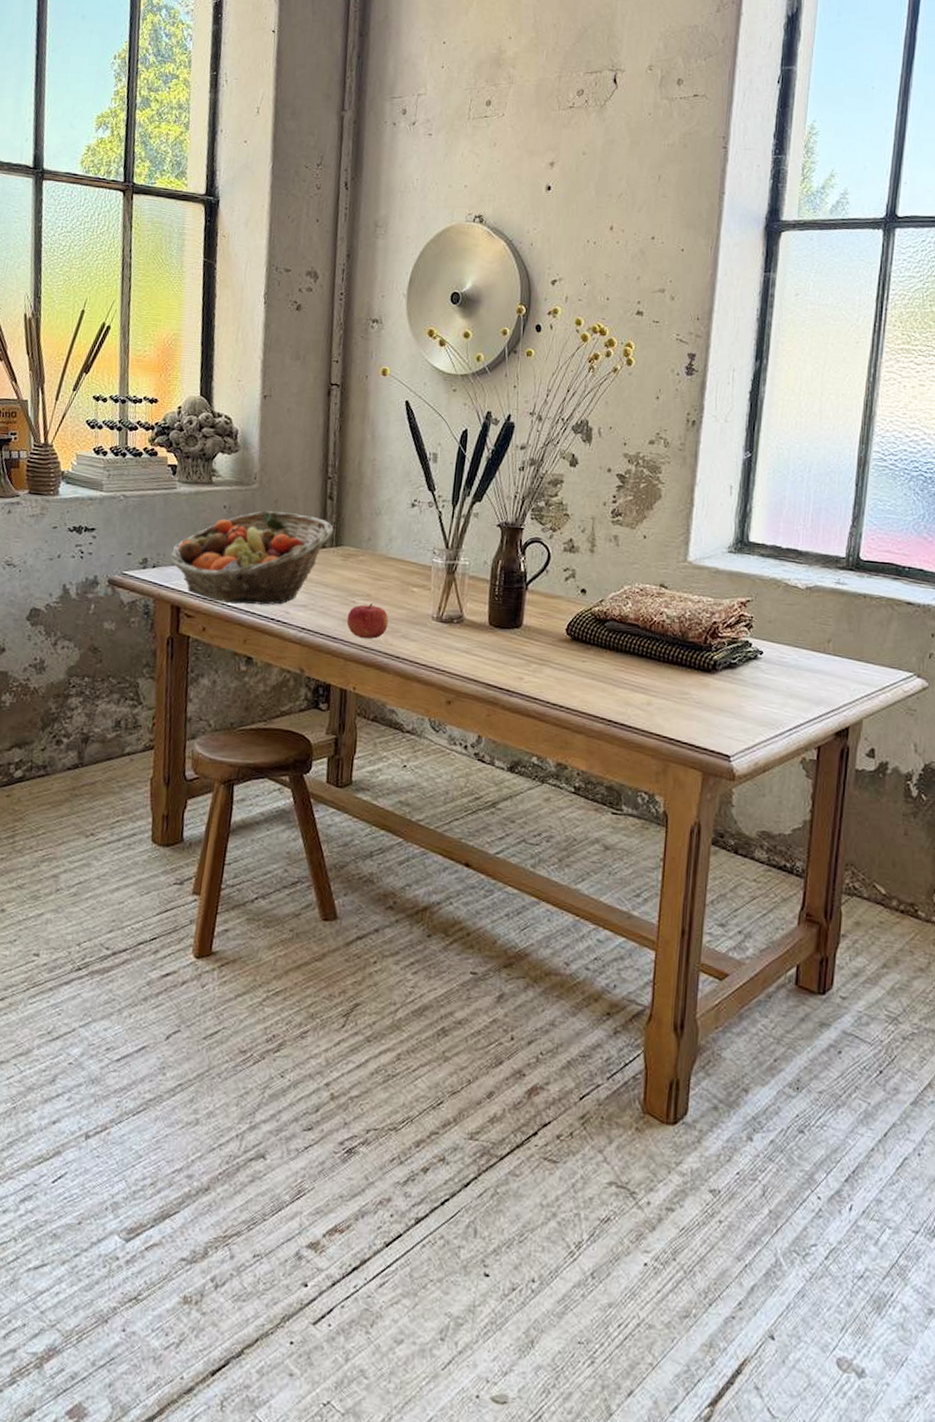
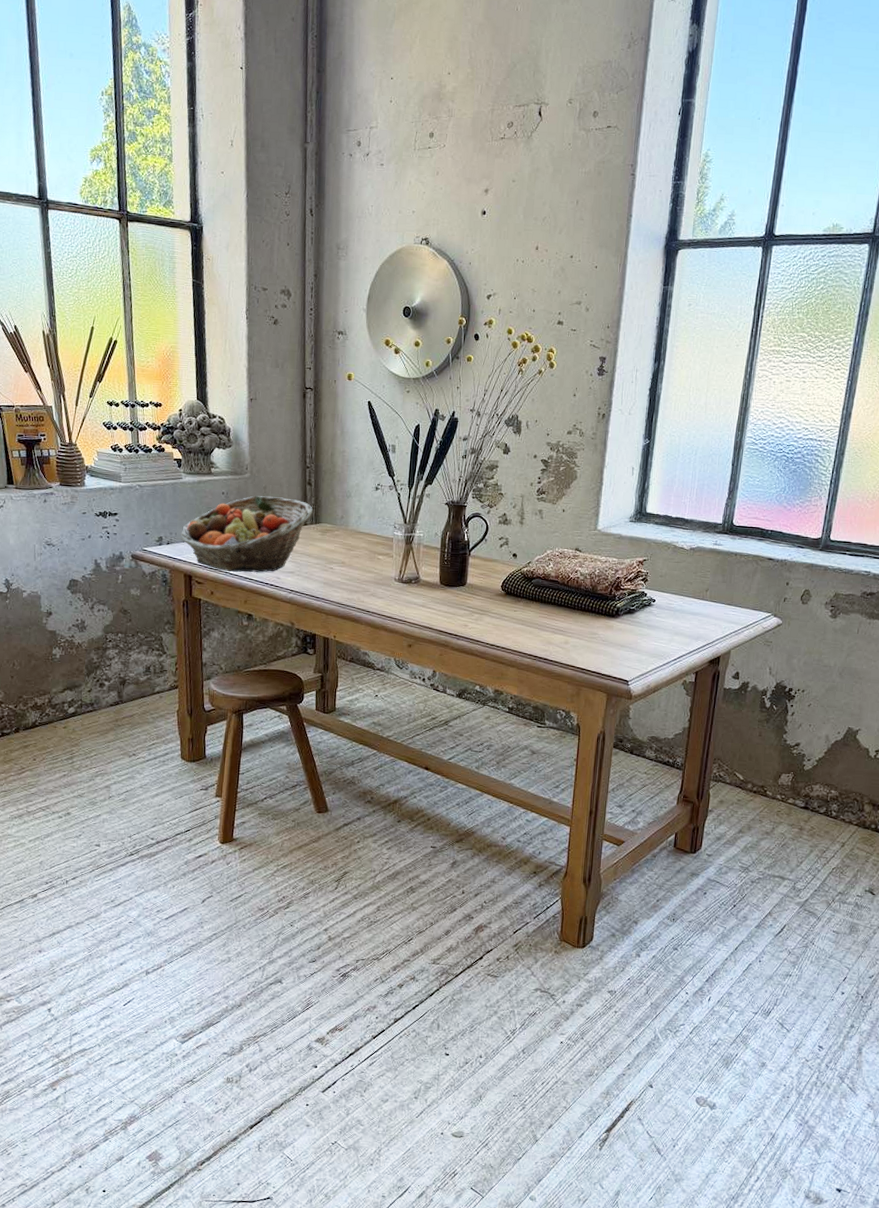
fruit: present [347,603,389,639] -> none [326,569,360,597]

